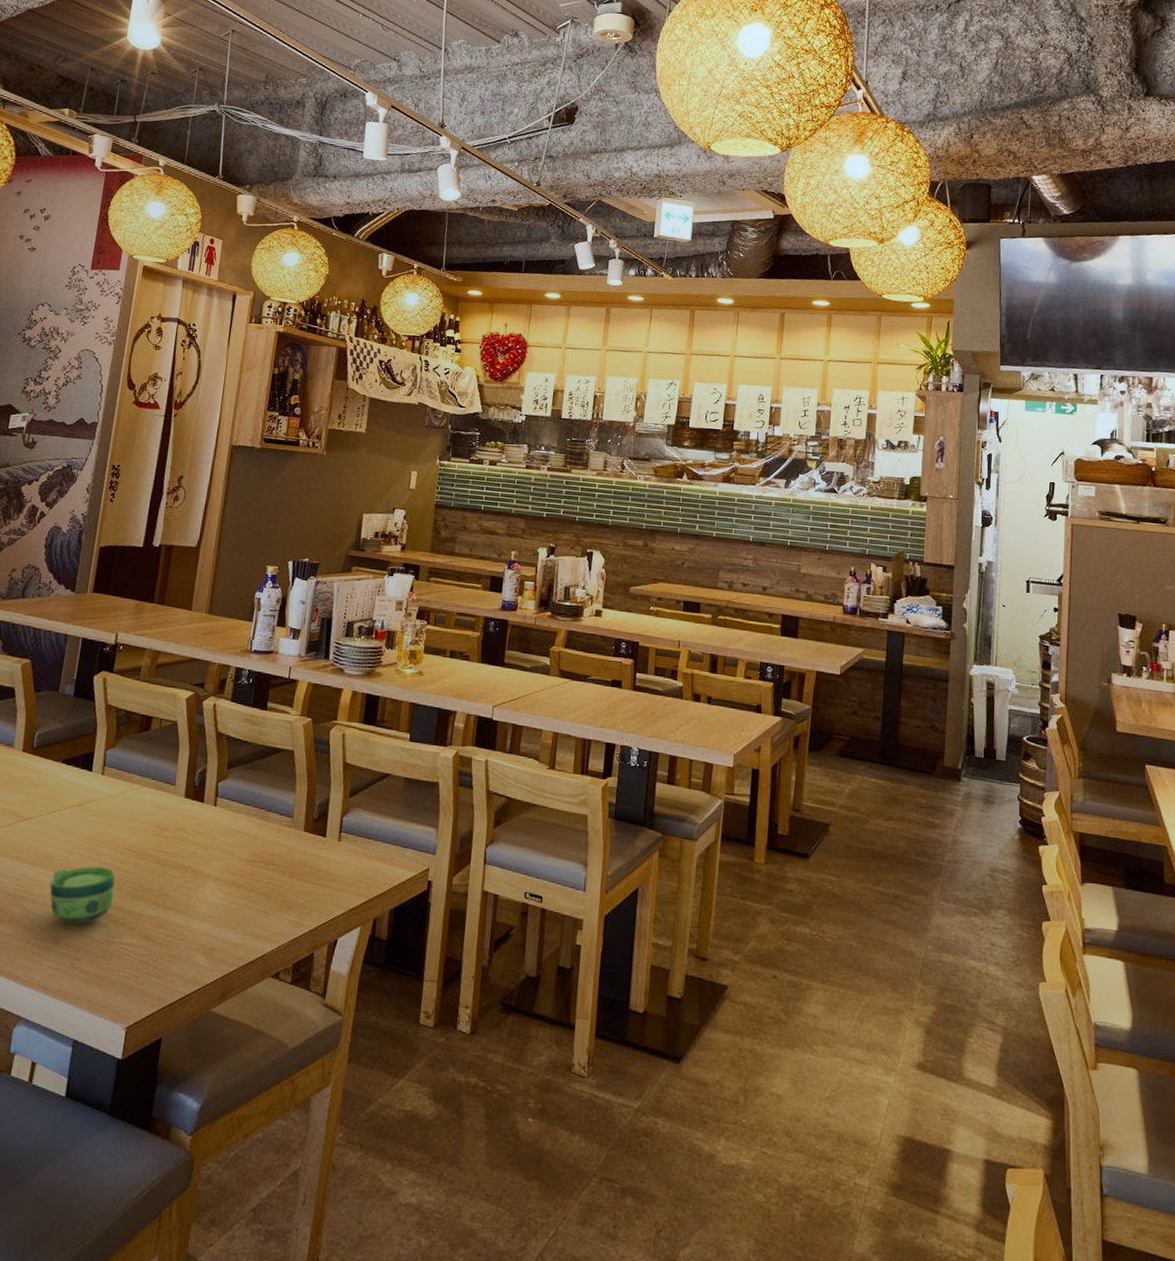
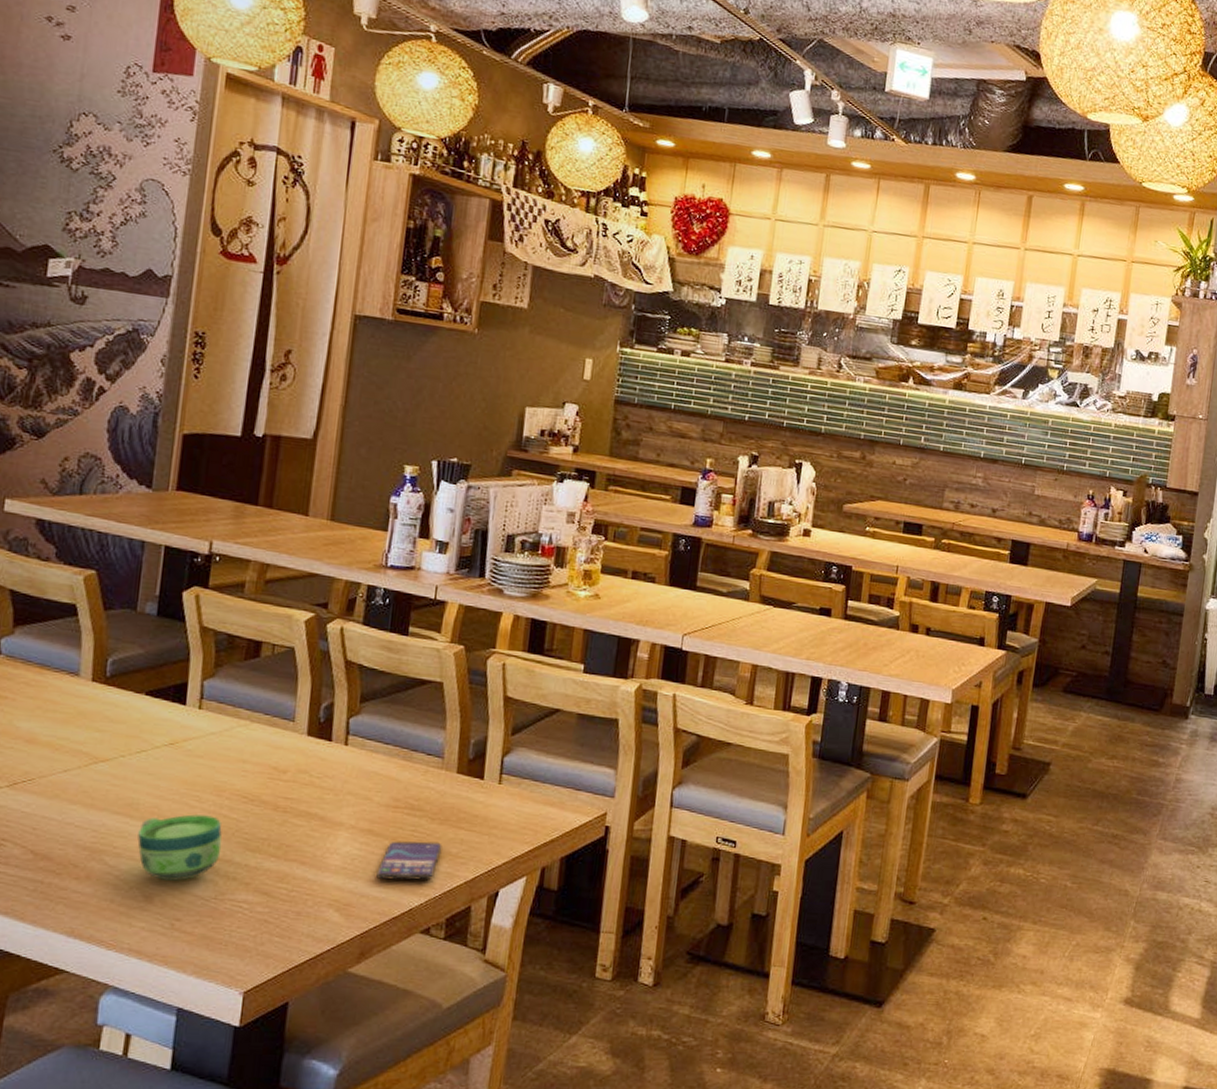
smartphone: none [236,892,291,929] -> present [376,841,442,881]

